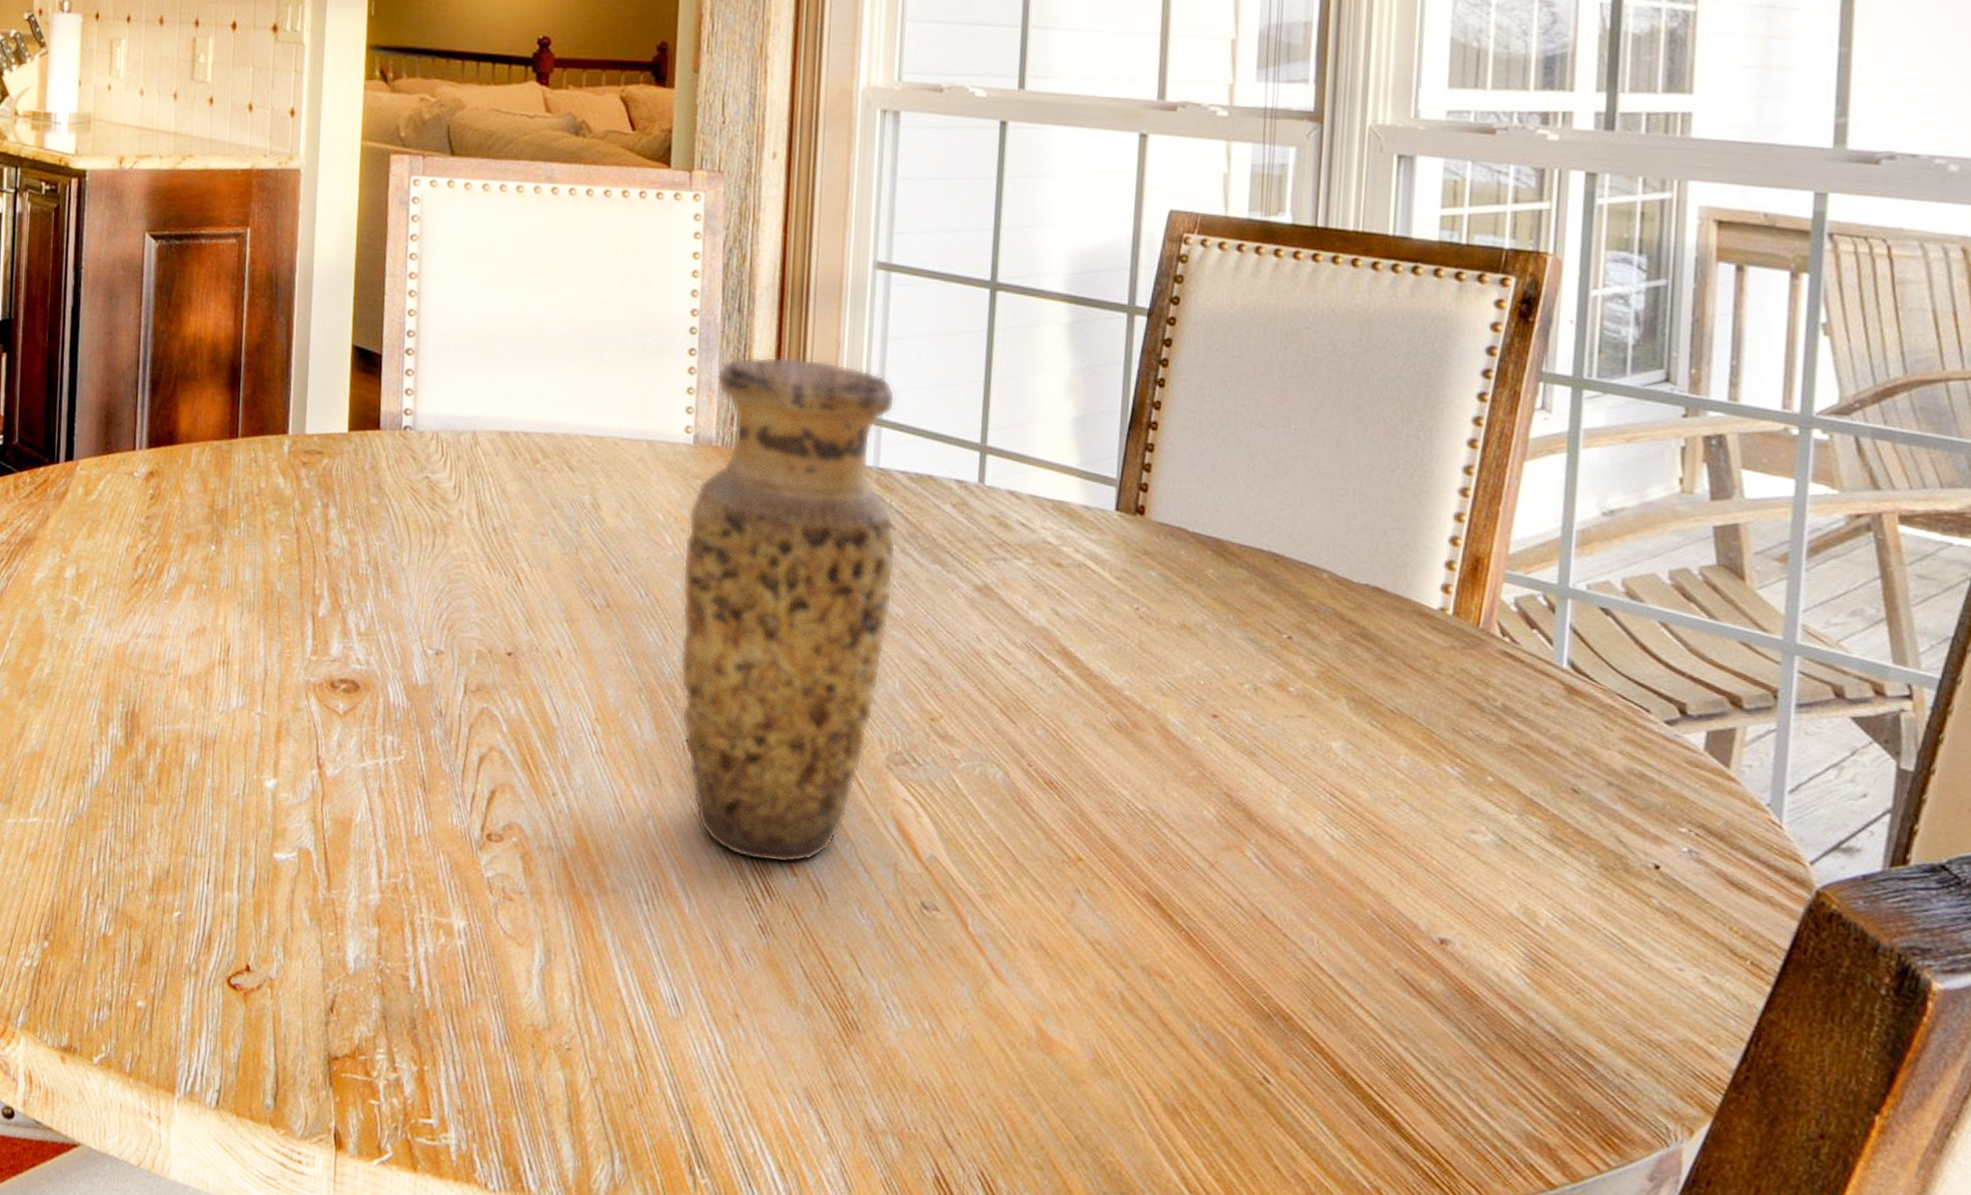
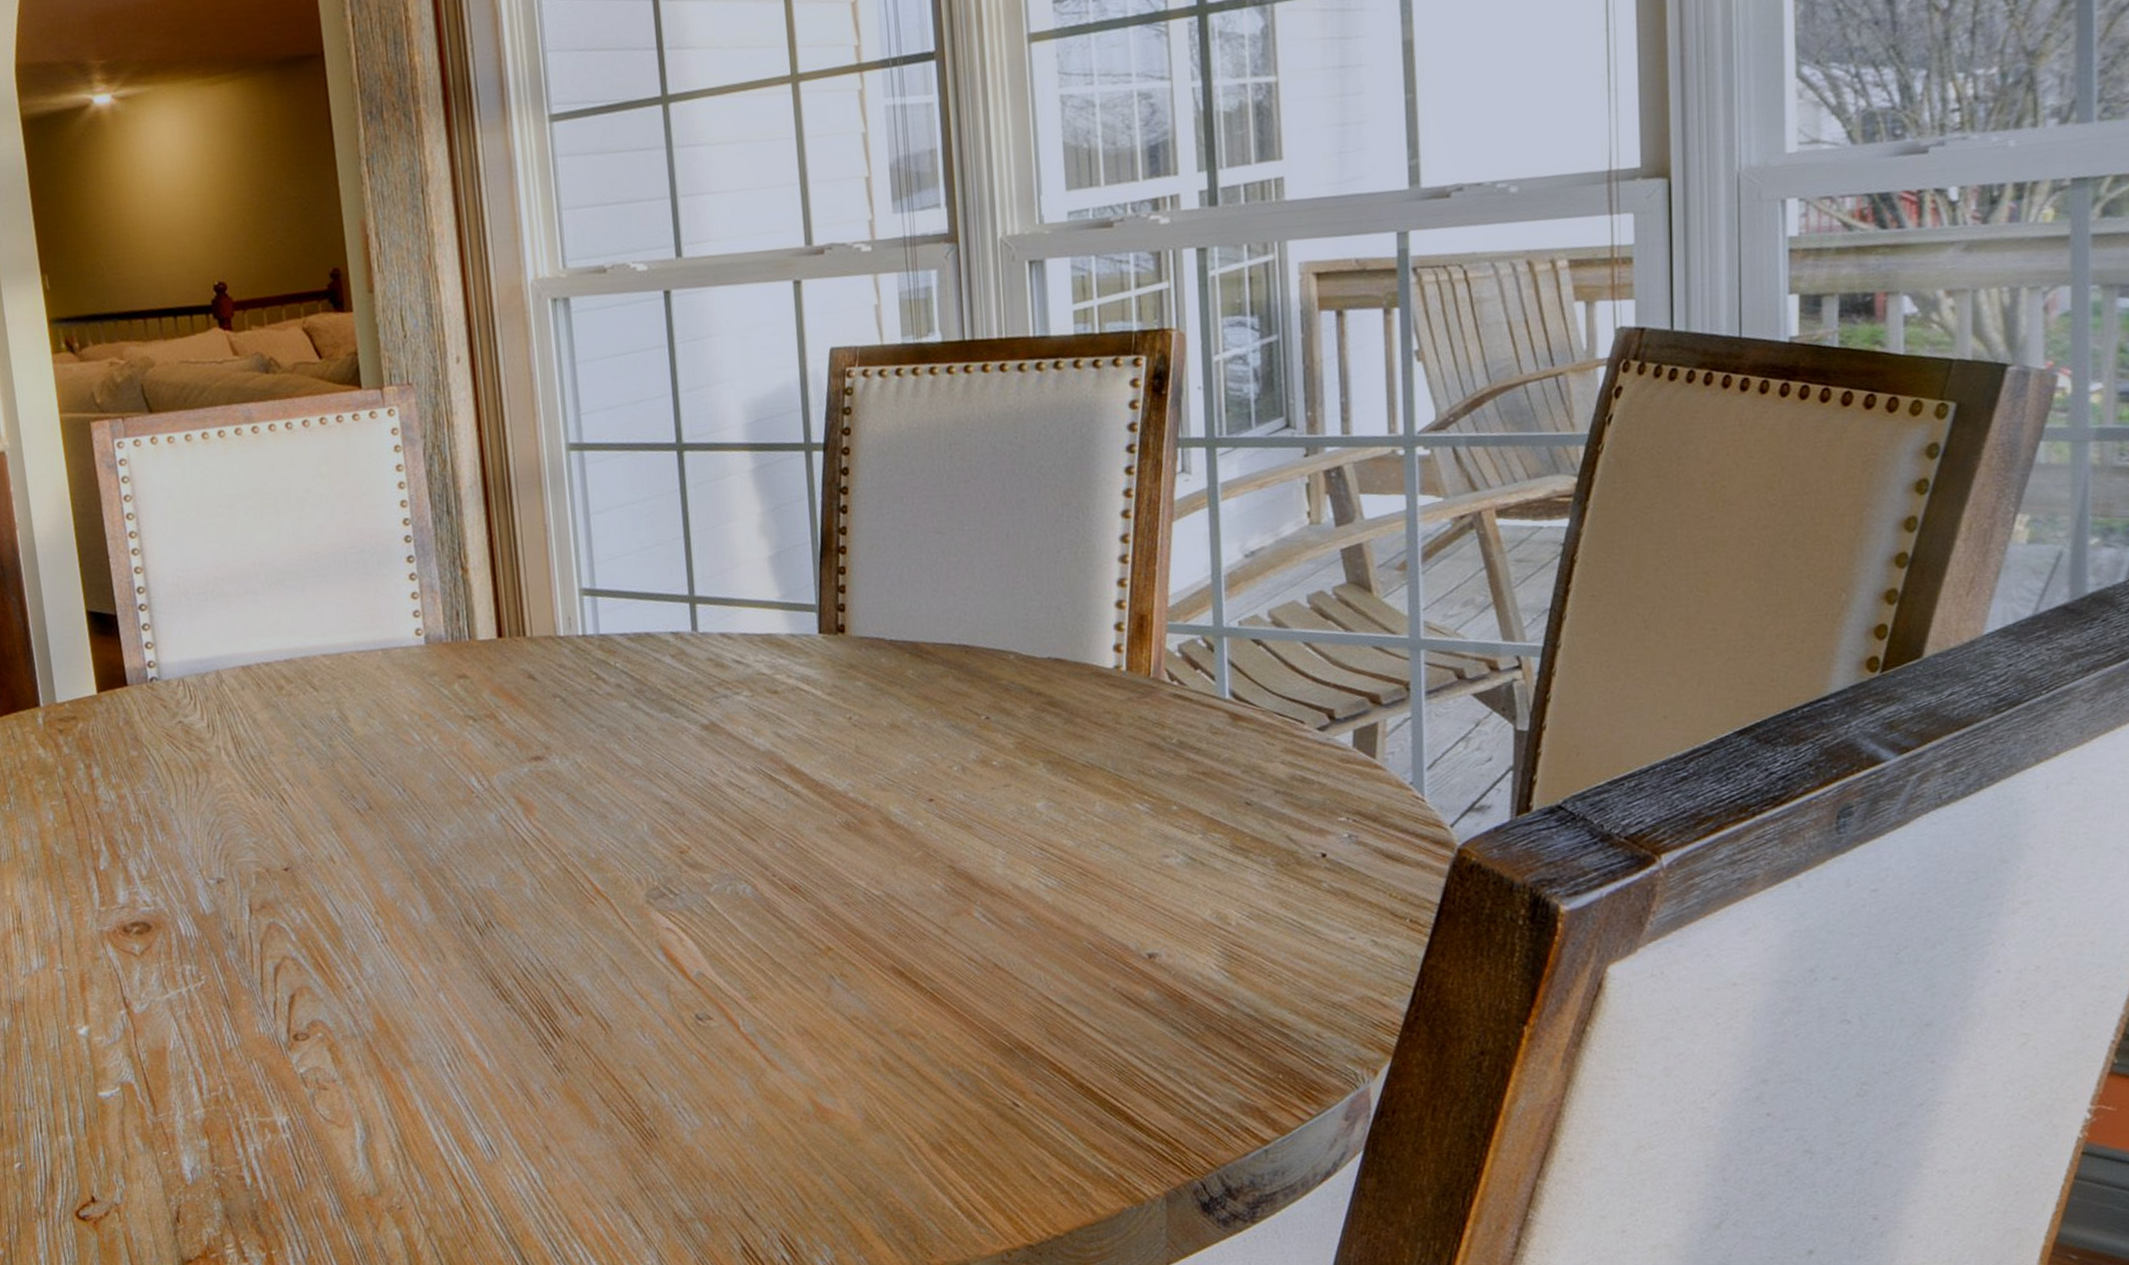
vase: present [680,356,897,864] -> none [430,544,631,1009]

